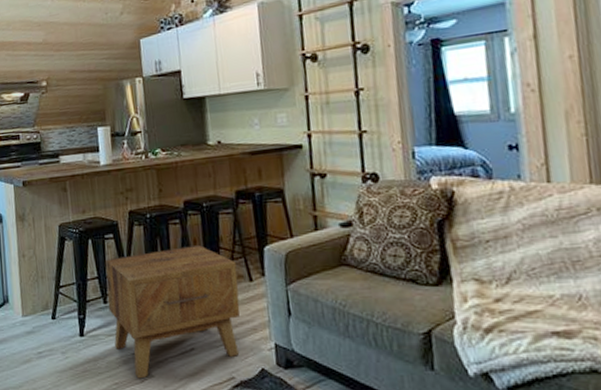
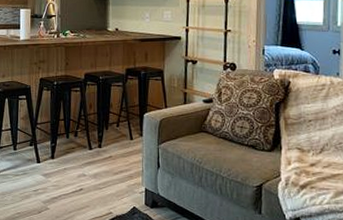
side table: present [105,245,241,379] -> none [17,109,122,211]

